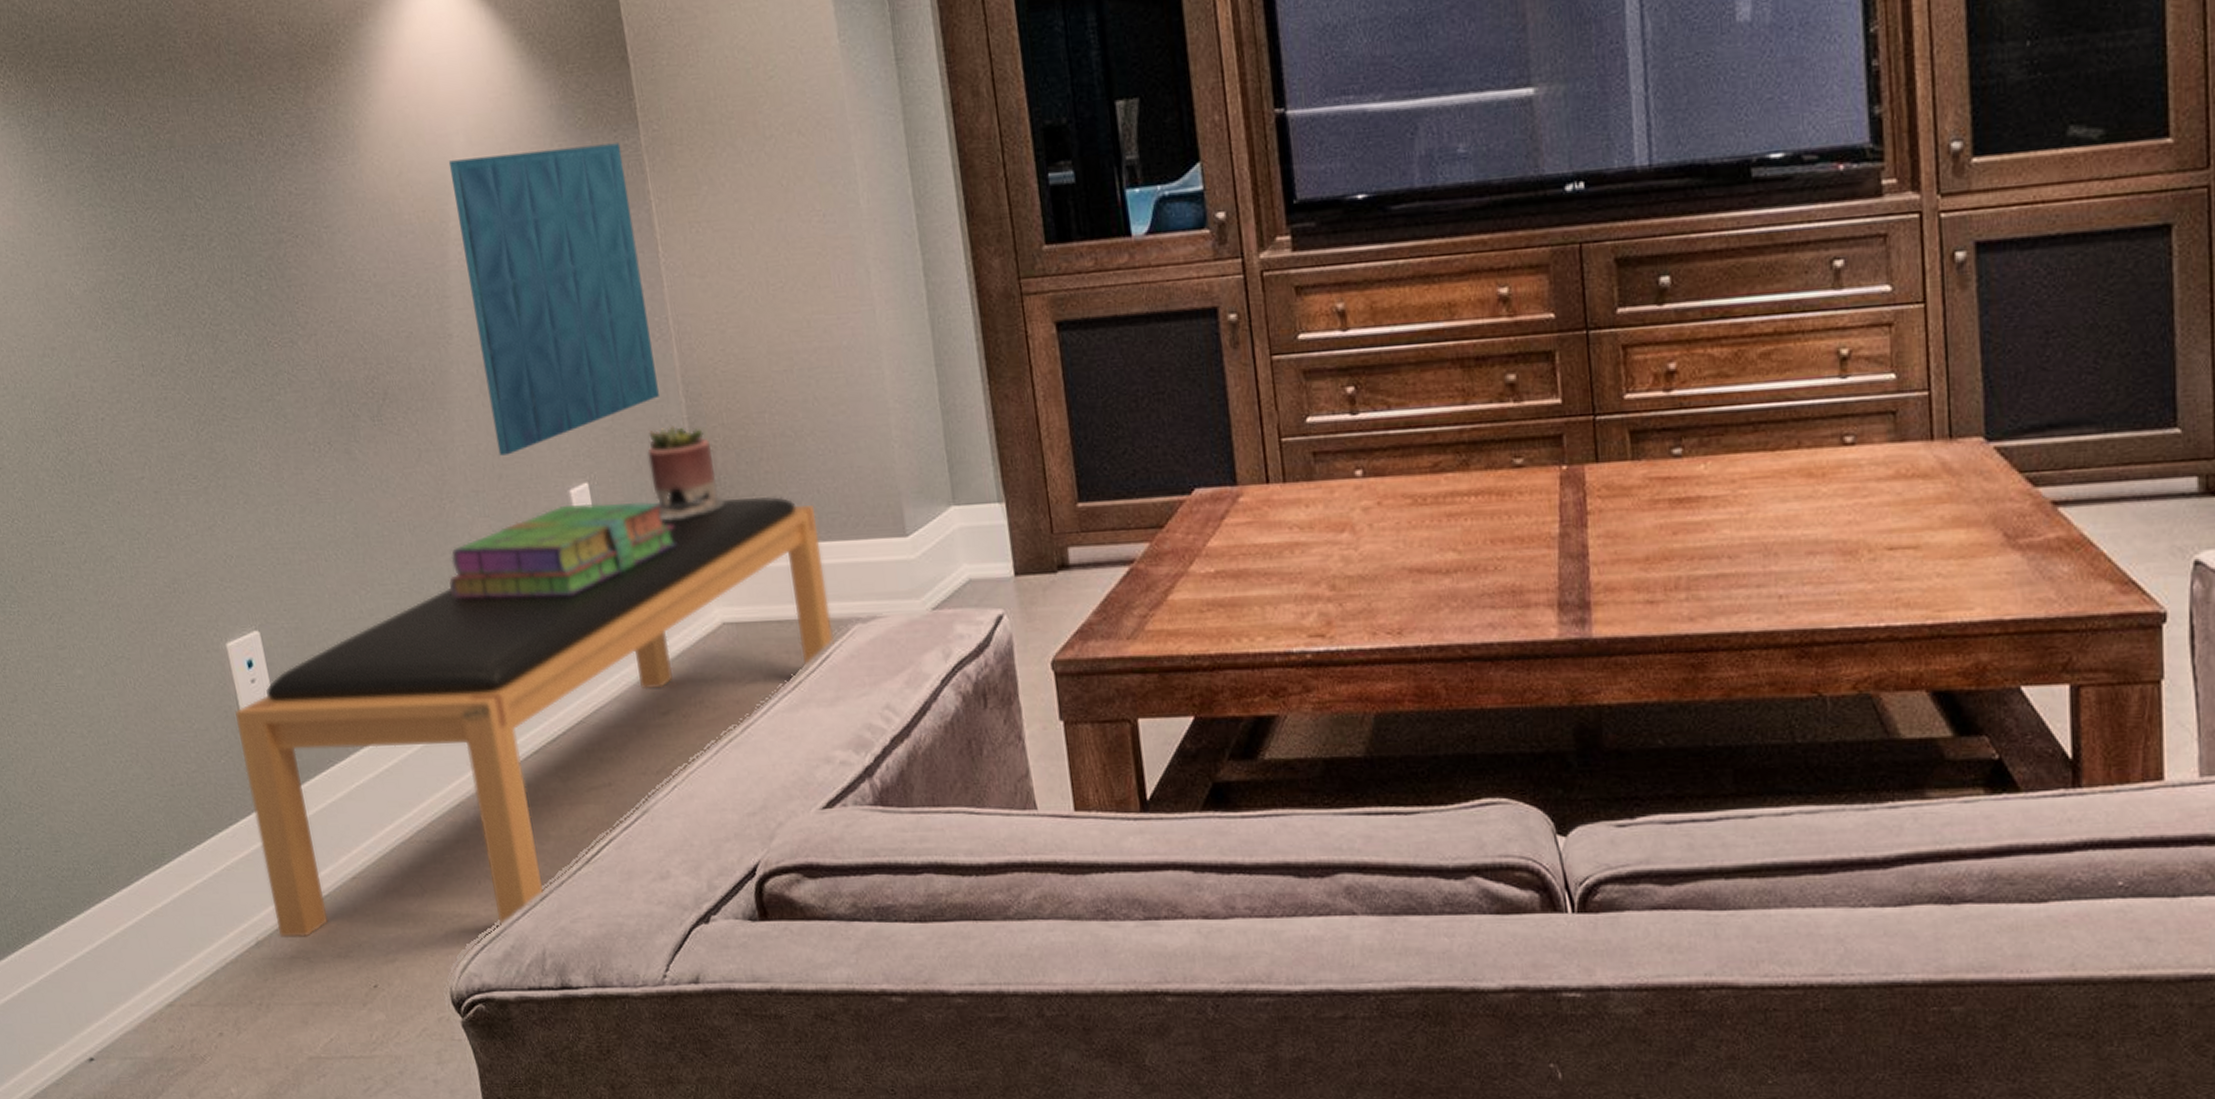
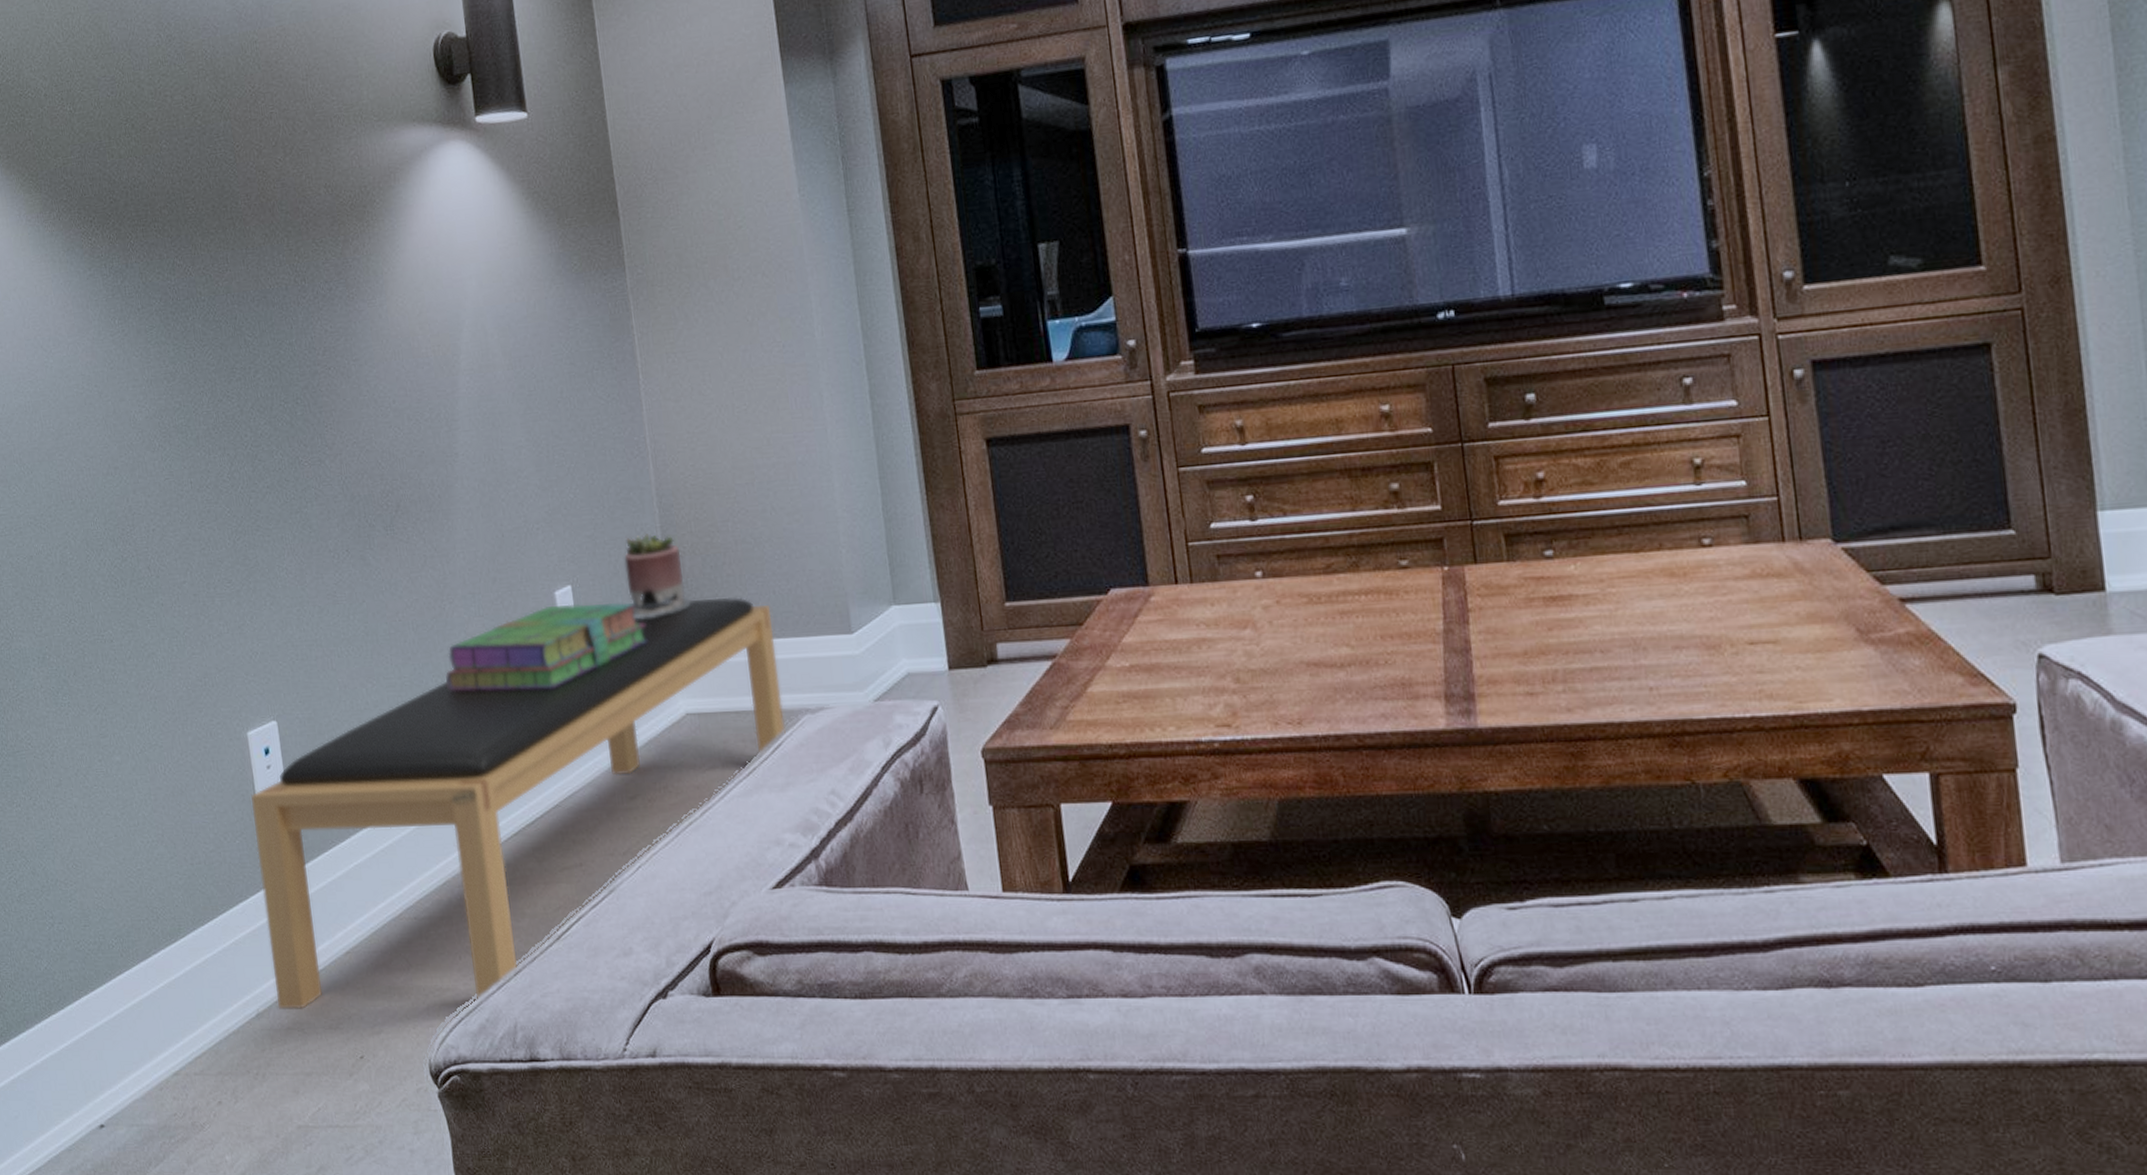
acoustic panel: present [448,143,659,456] -> none [462,285,636,561]

